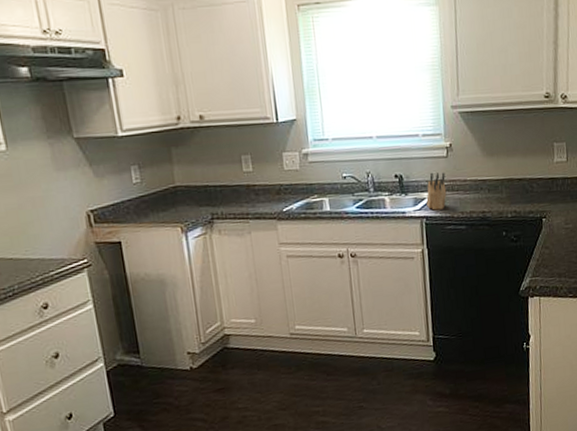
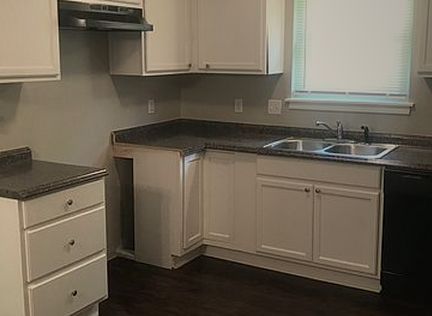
knife block: present [426,172,447,211] -> none [387,127,406,160]

